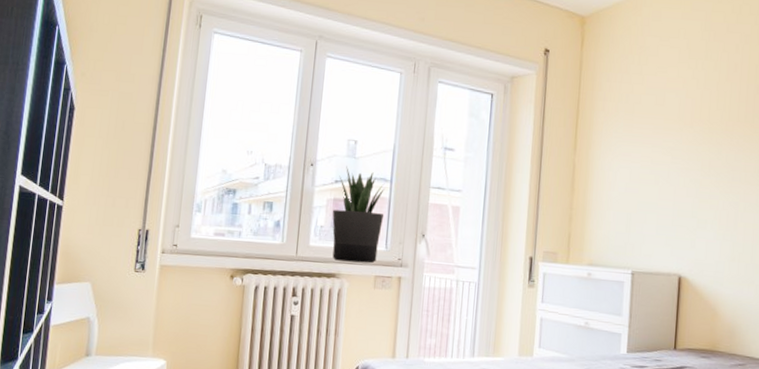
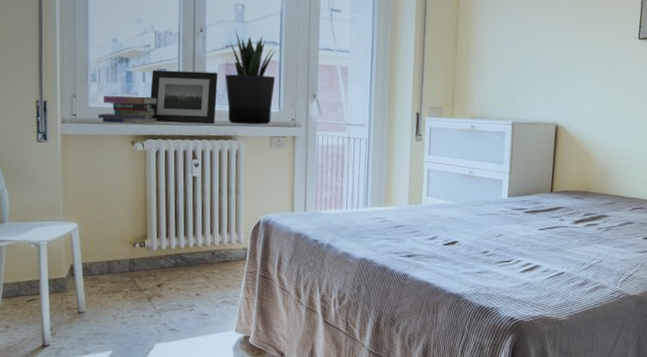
books: none [199,227,262,258] -> present [98,95,157,124]
picture frame: none [253,202,325,261] -> present [150,69,218,125]

